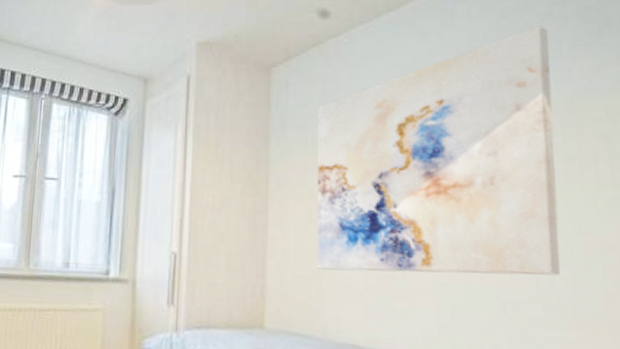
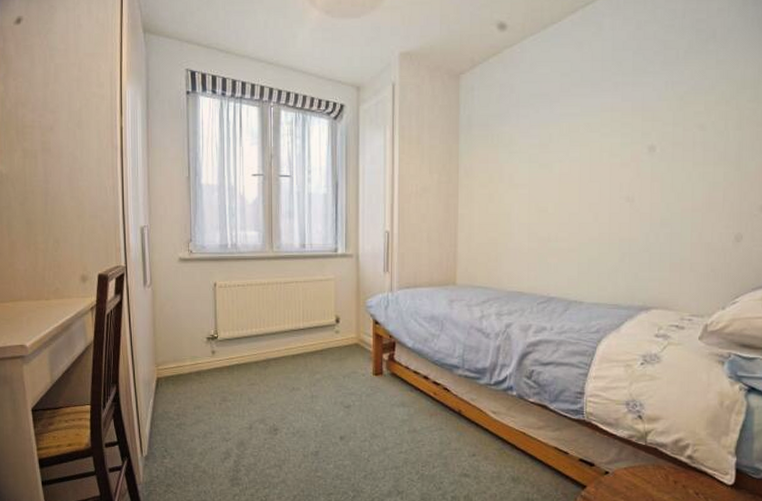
wall art: present [316,25,560,276] -> none [494,36,670,238]

